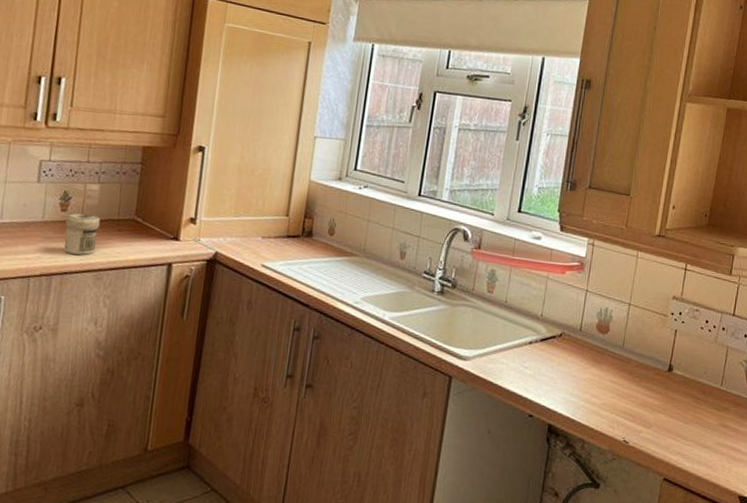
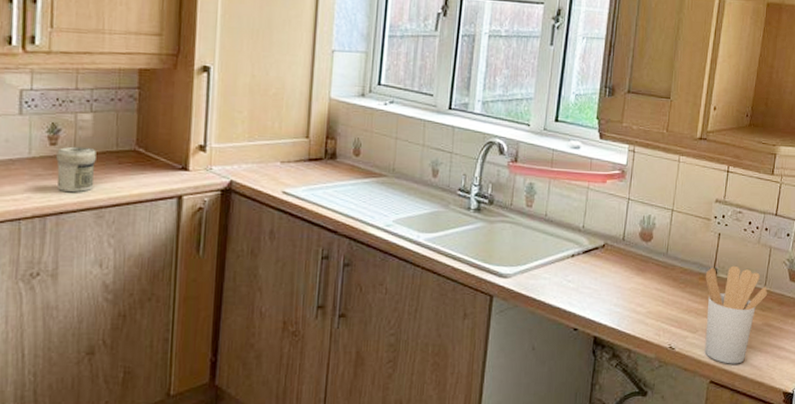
utensil holder: none [658,363,724,463] -> present [704,265,768,364]

